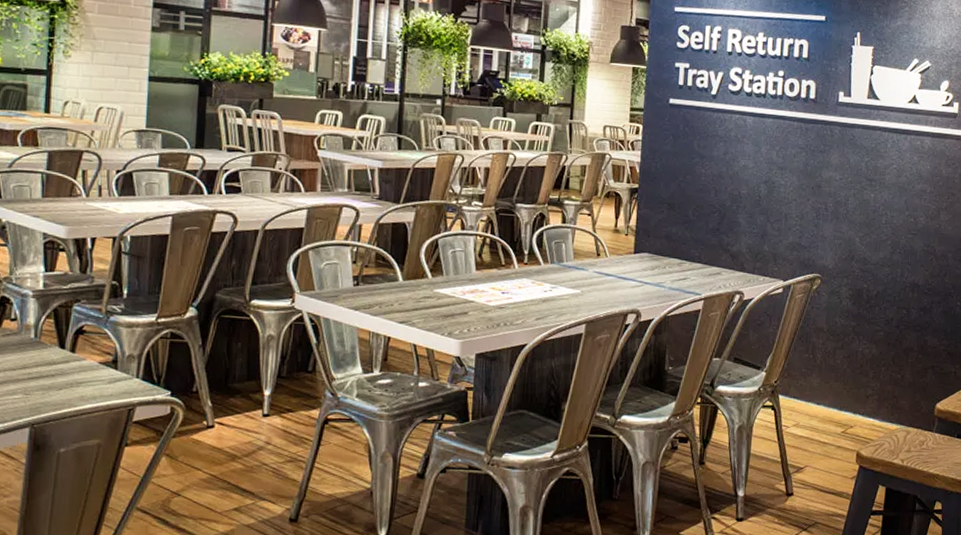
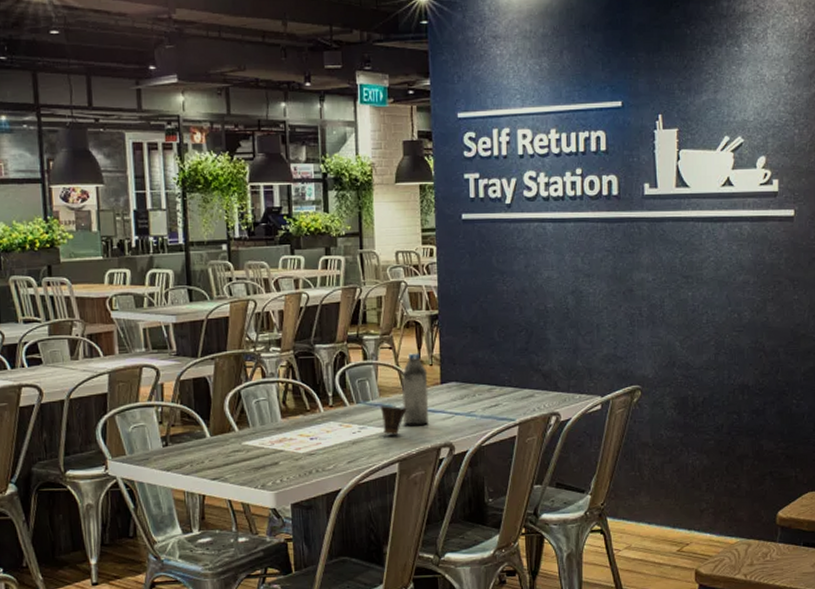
cup: none [573,268,599,297] -> present [380,405,407,435]
water bottle: none [595,220,623,290] -> present [401,352,429,425]

